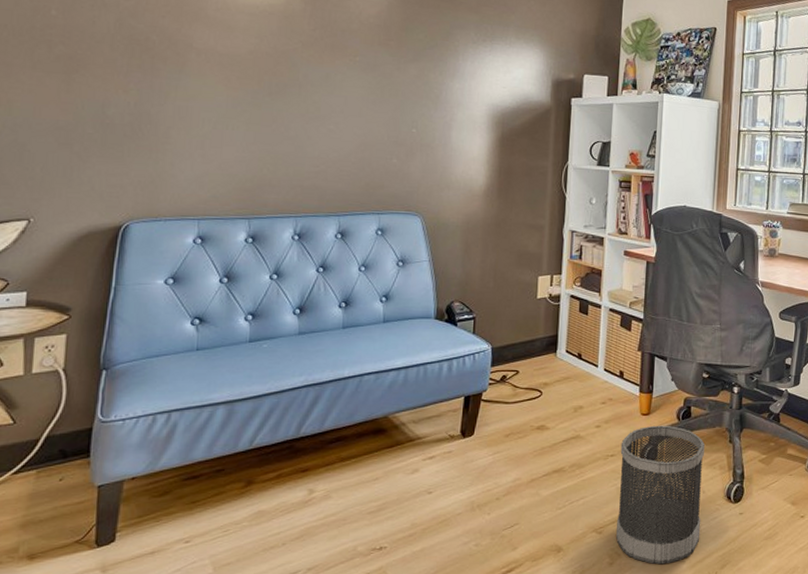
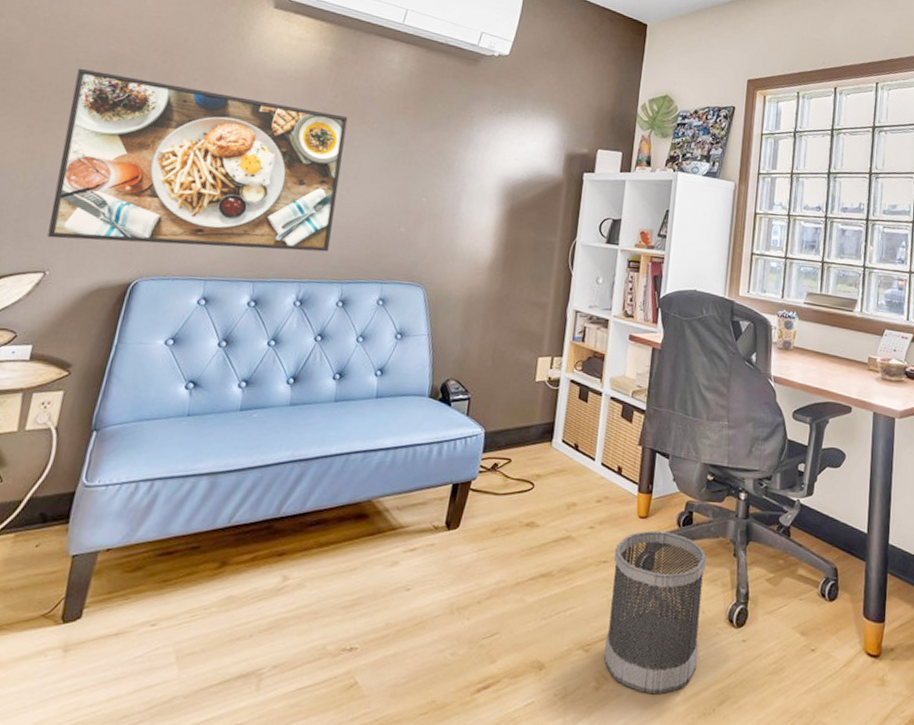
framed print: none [26,8,329,186] -> present [47,68,348,252]

